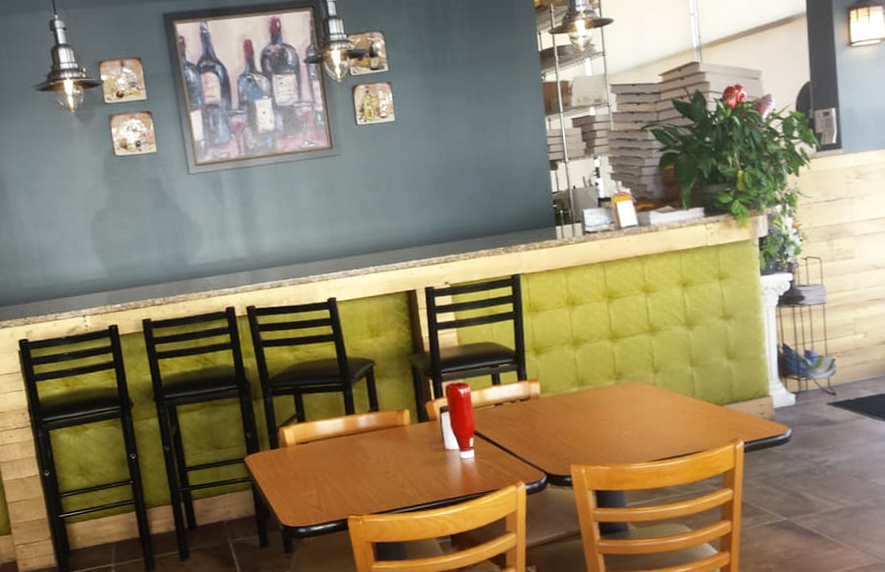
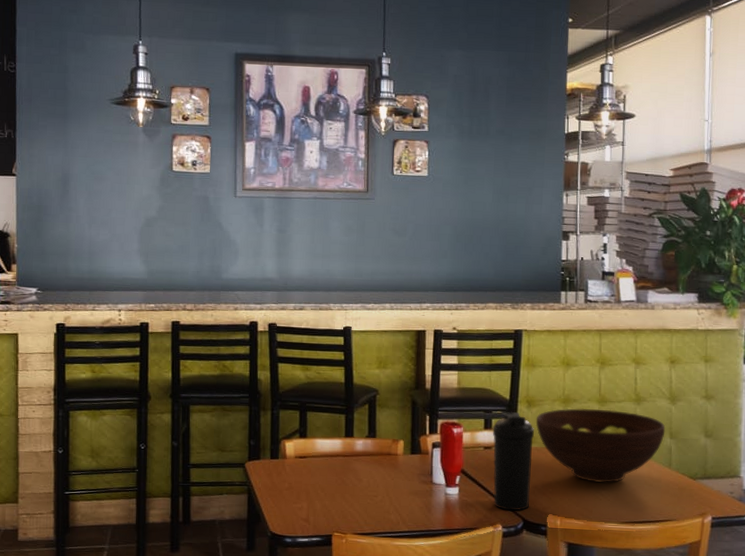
water bottle: none [501,362,550,466] -> present [492,411,535,510]
fruit bowl: none [546,344,685,424] -> present [535,408,666,483]

